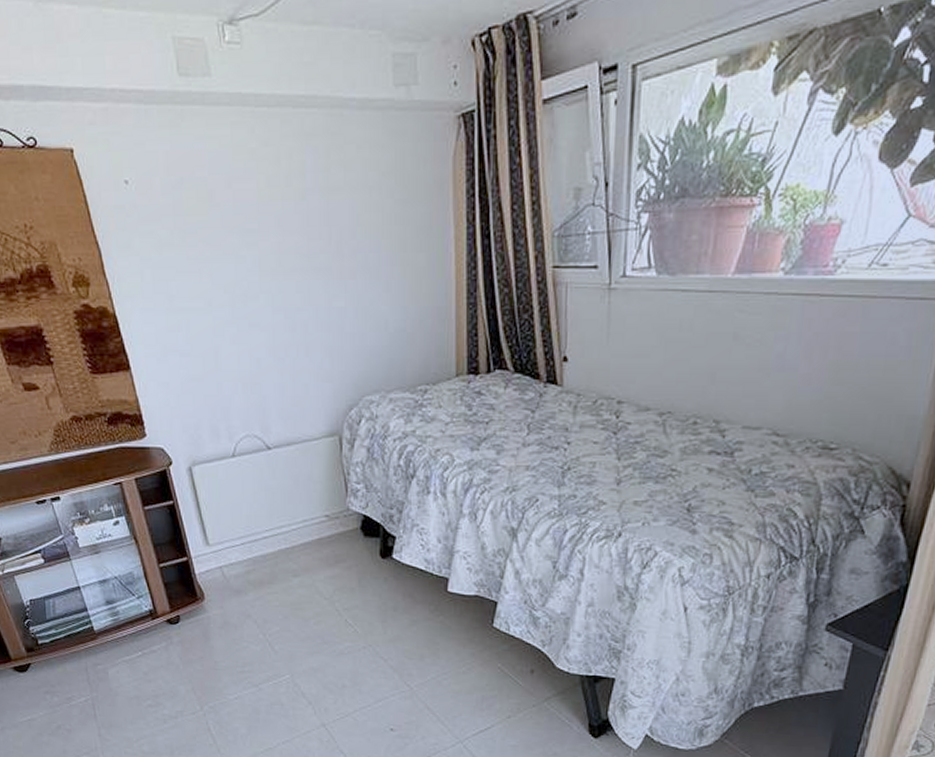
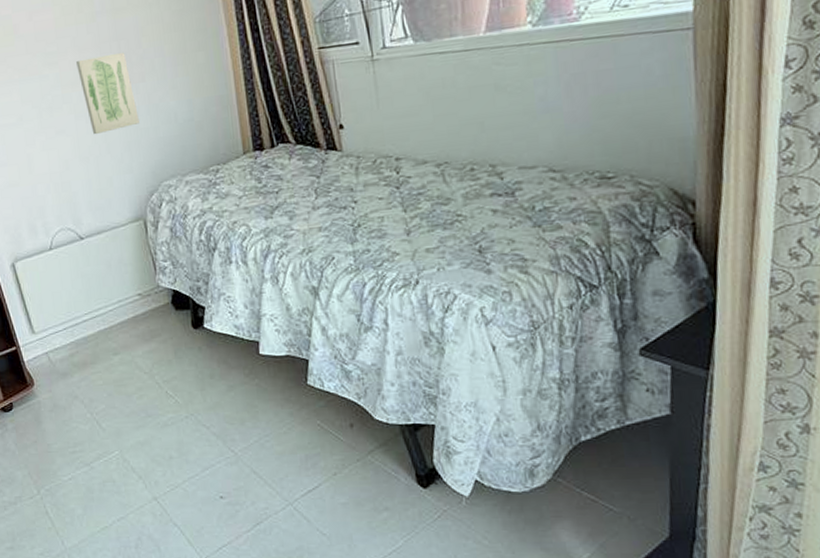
wall art: none [279,240,345,334] -> present [76,52,139,135]

